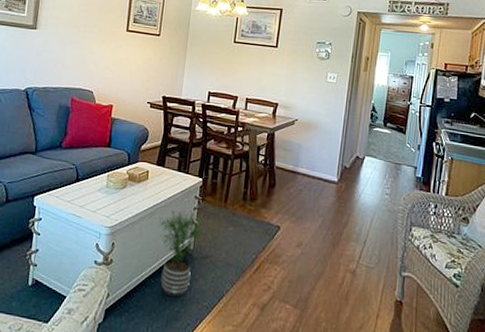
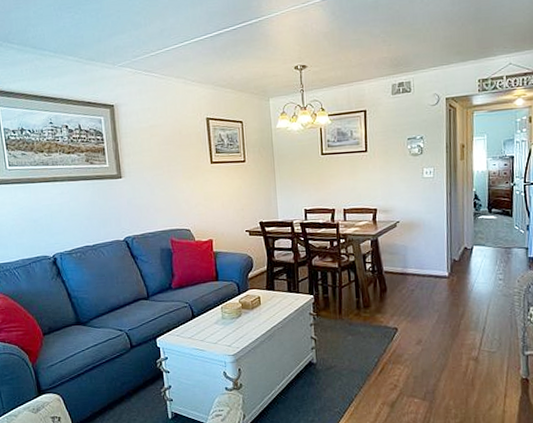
potted plant: present [159,210,212,298] -> none [278,328,332,409]

